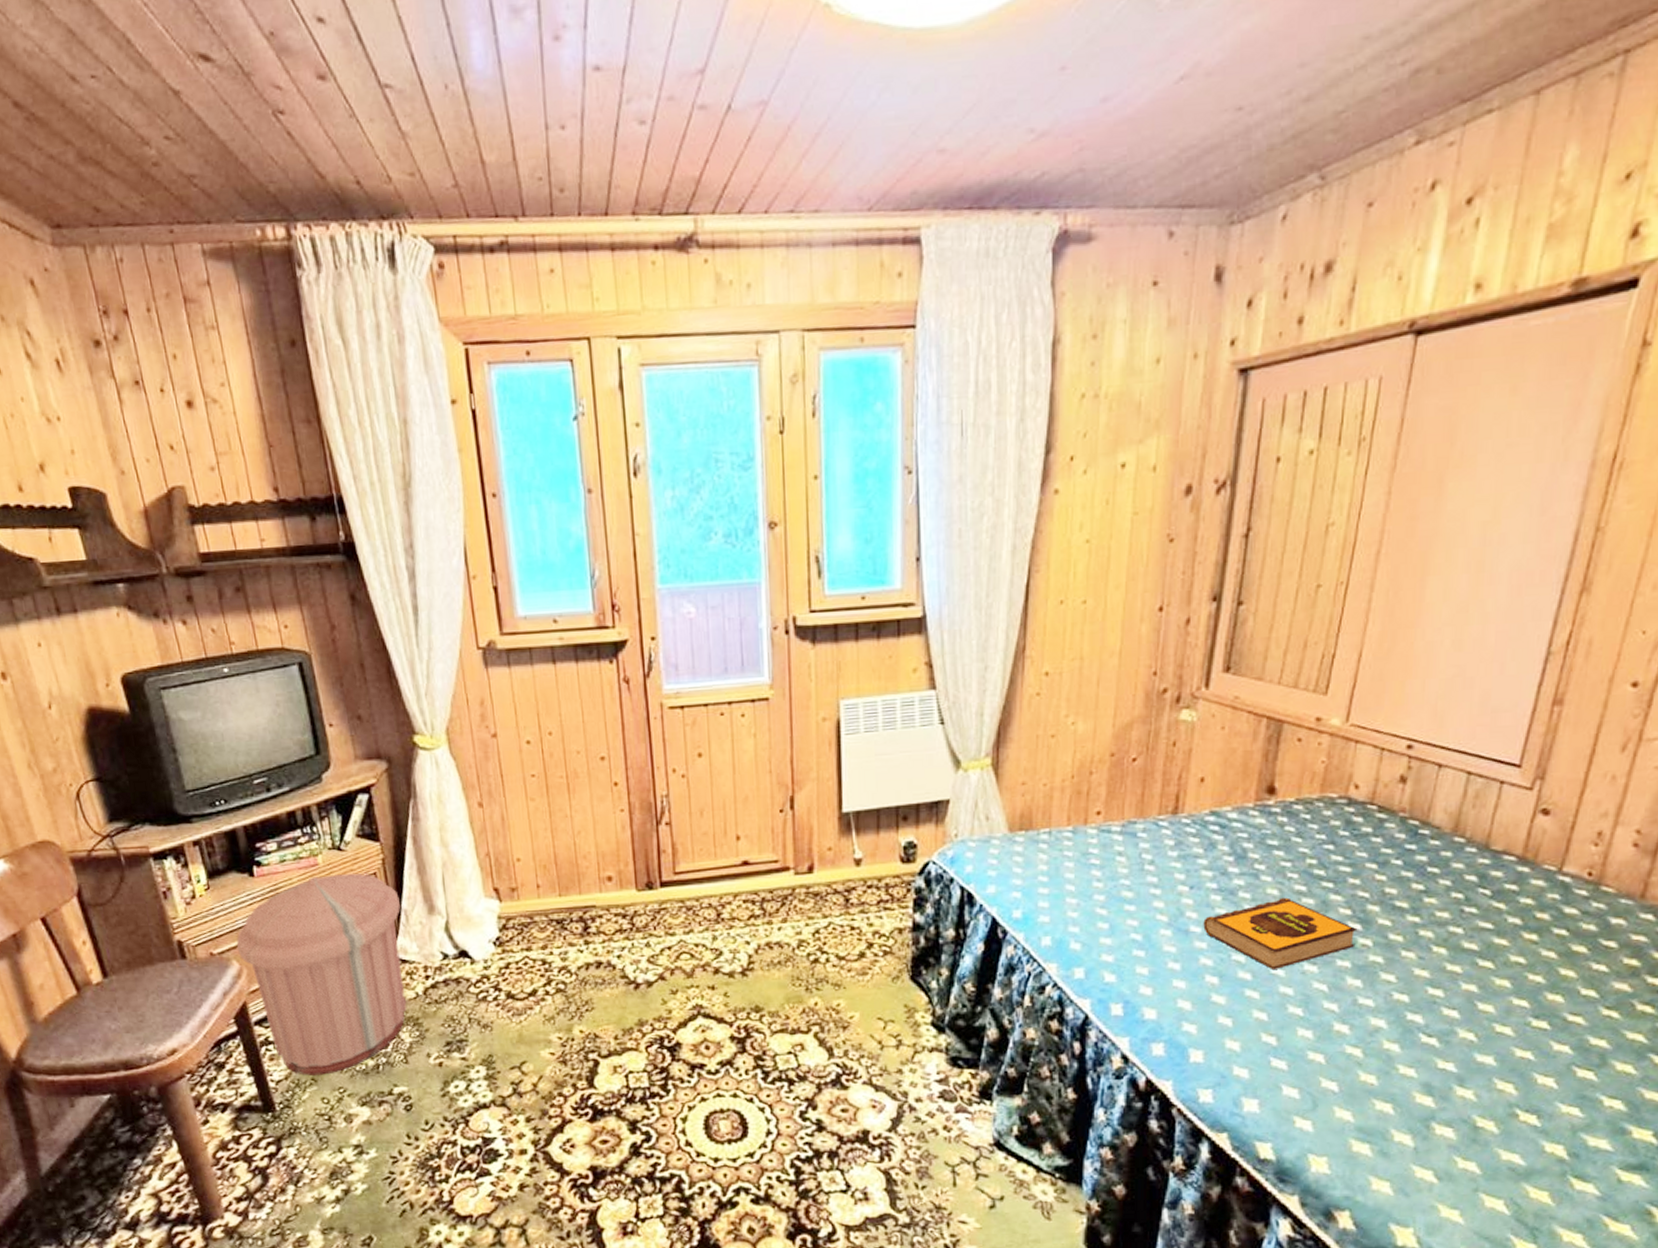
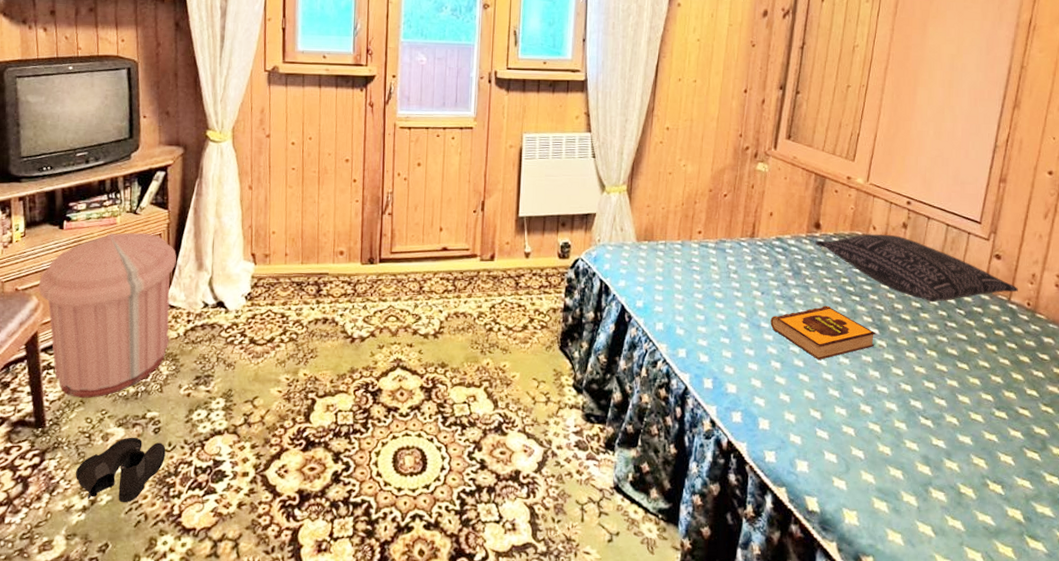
boots: none [319,1117,424,1191] -> present [75,437,166,503]
pillow: none [1269,793,1575,881] -> present [816,234,1018,302]

